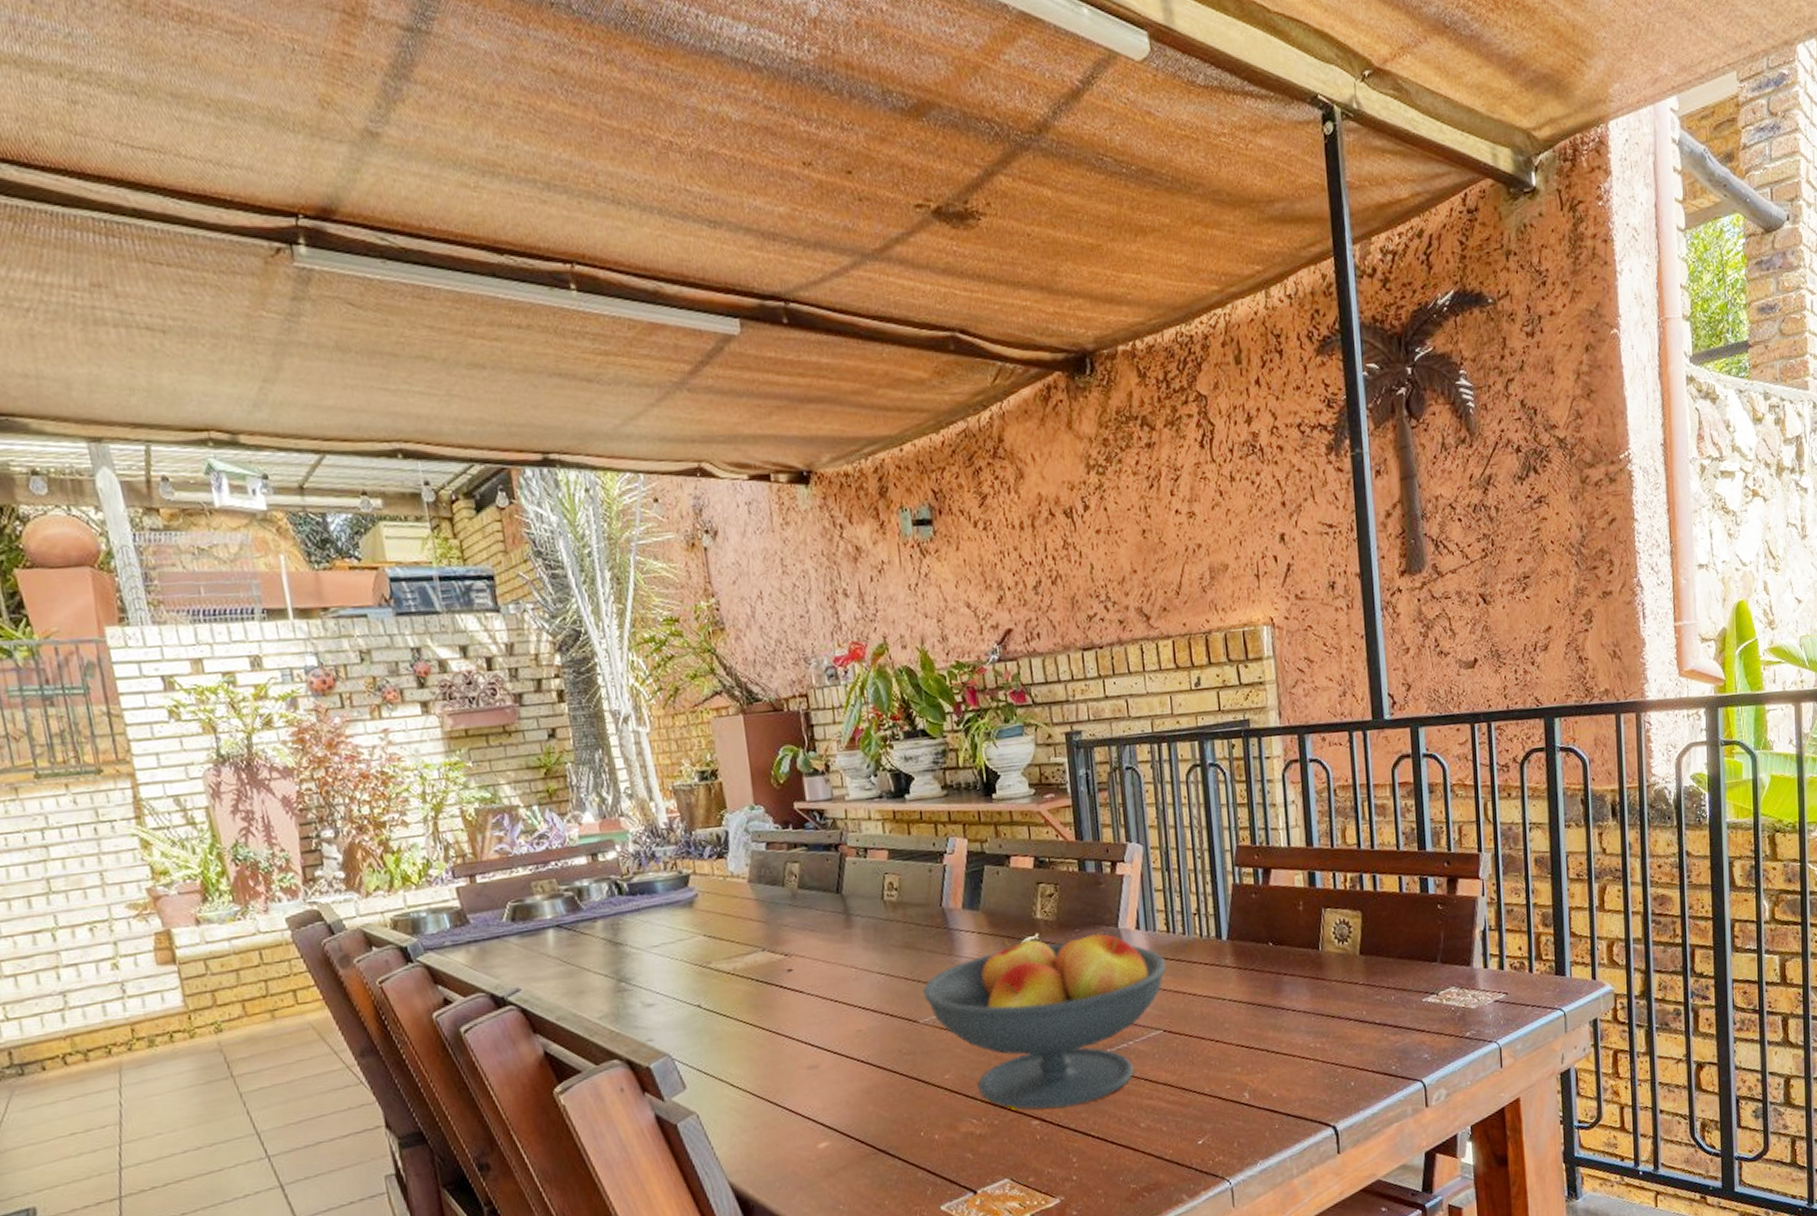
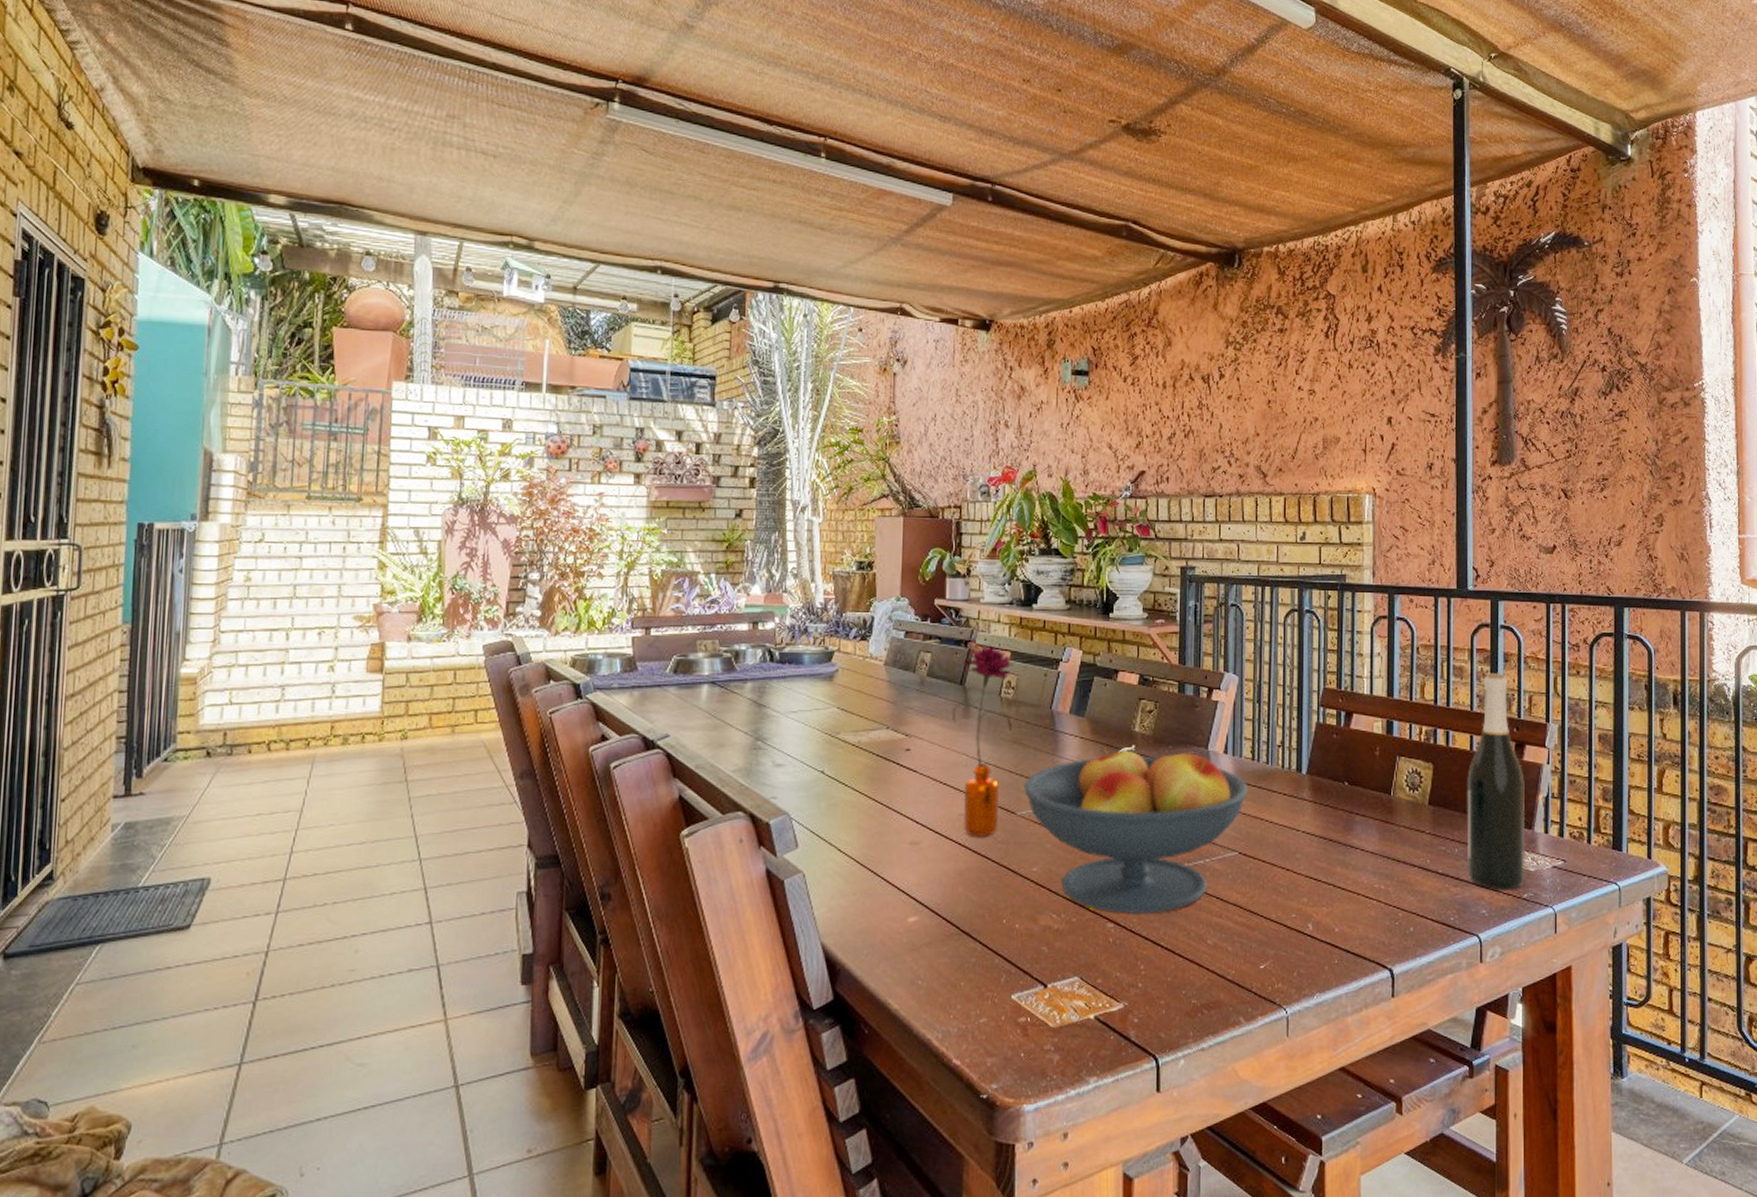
flower: none [833,846,902,1052] -> present [952,645,1013,836]
wine bottle: none [1398,806,1466,1033] -> present [1466,673,1526,890]

